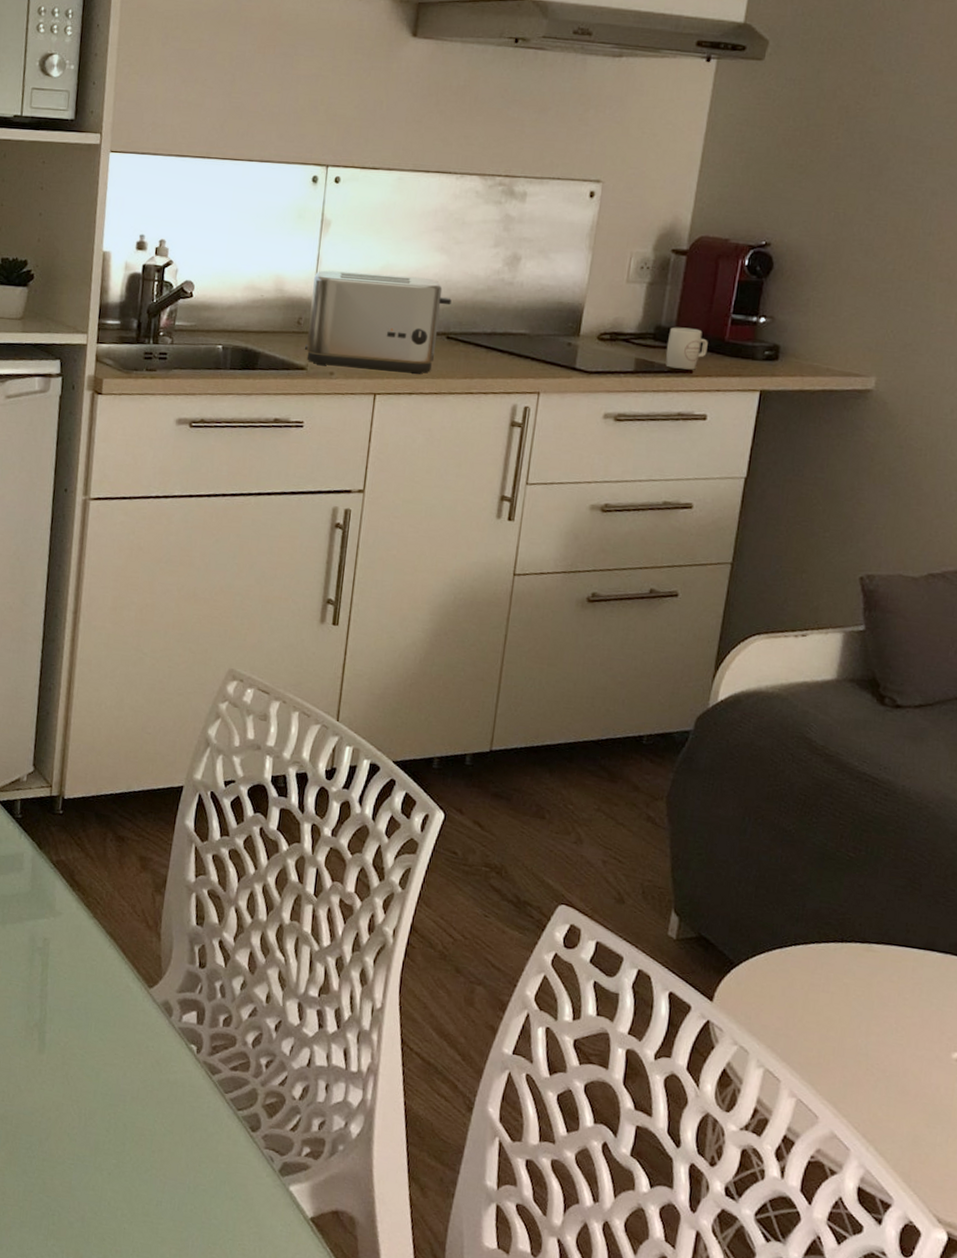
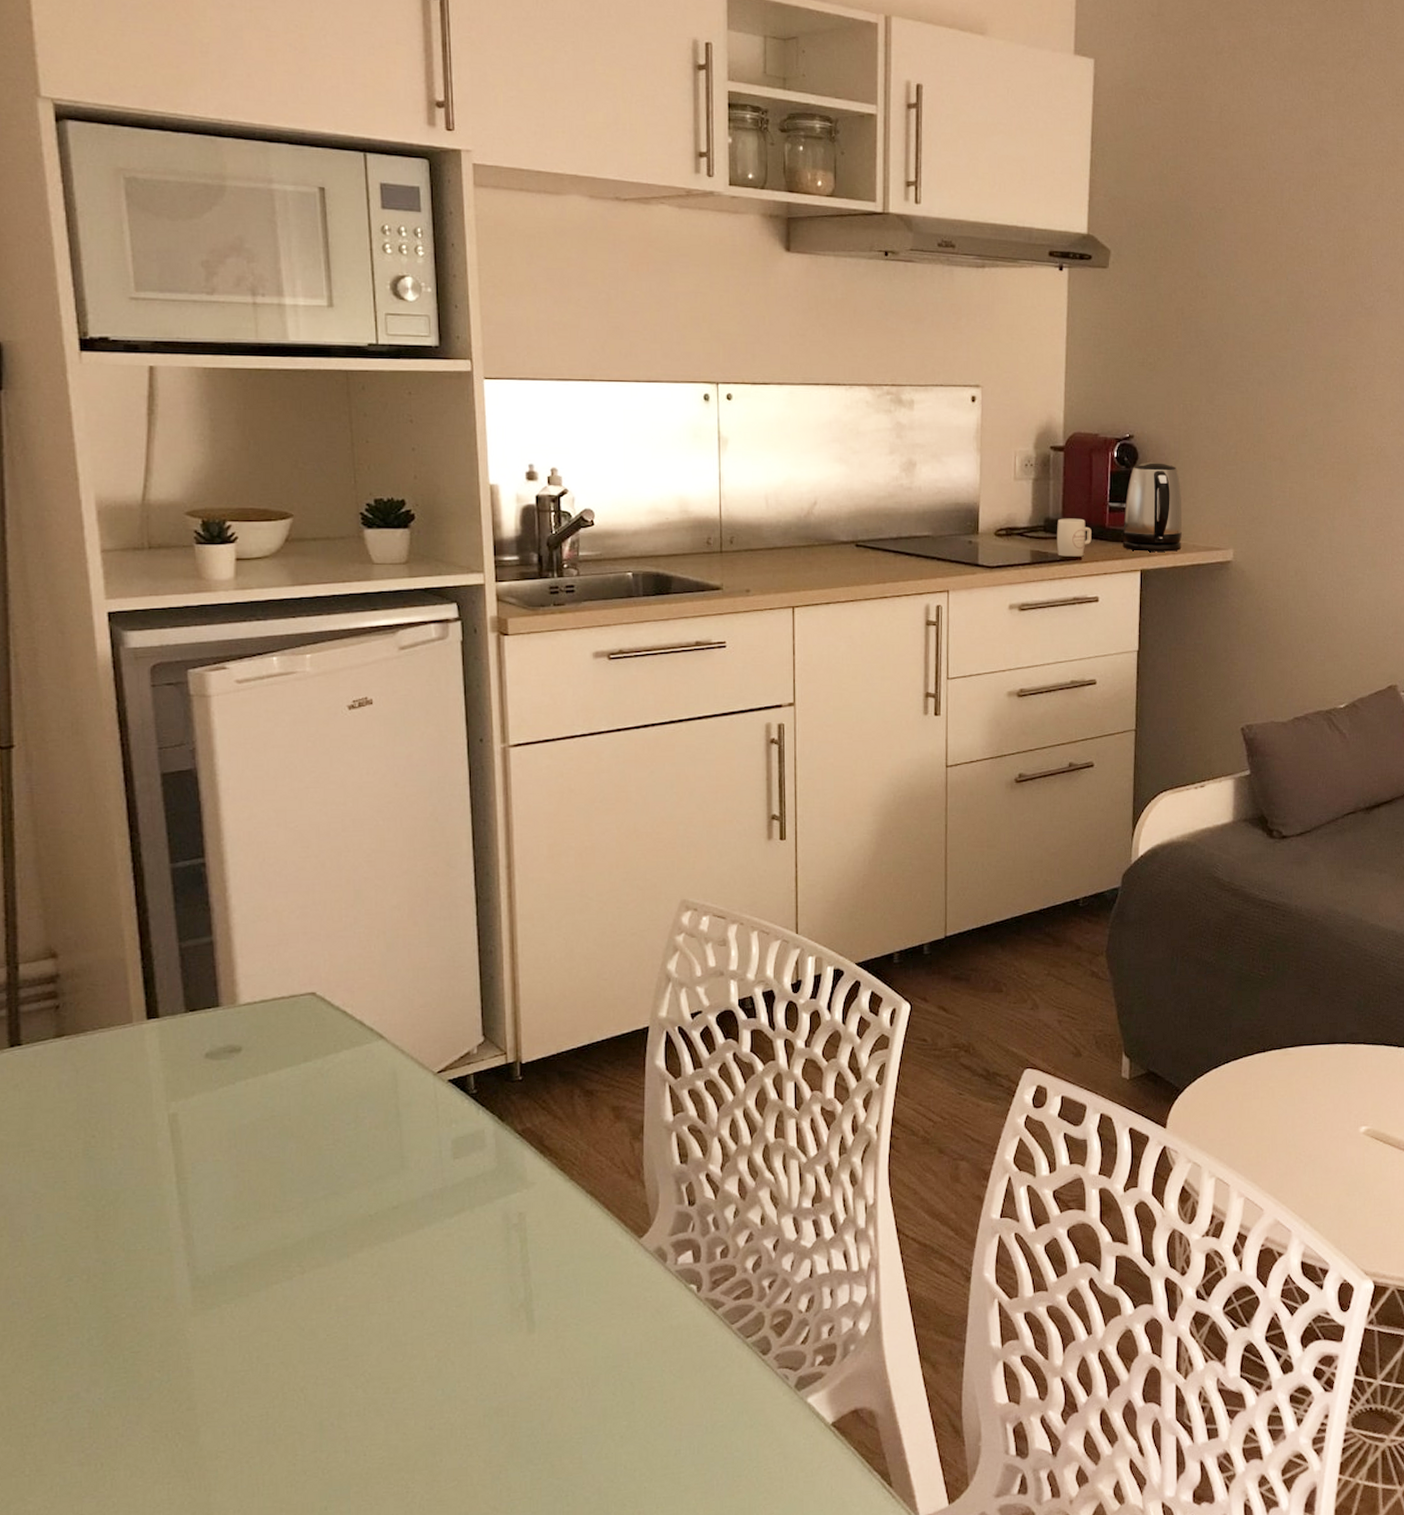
toaster: present [305,270,452,374] -> none [717,488,856,584]
kettle: none [742,273,820,374] -> present [1122,461,1182,552]

